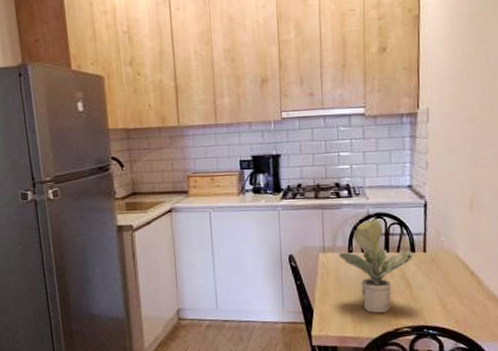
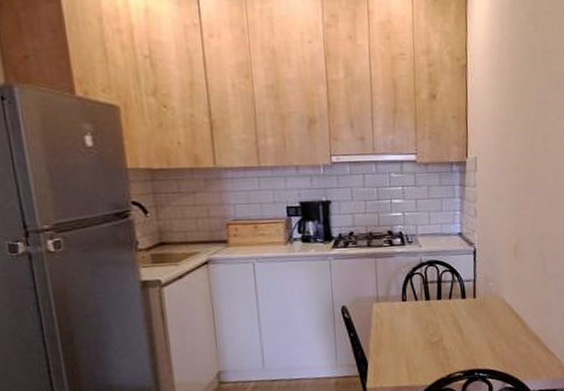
potted plant: present [338,219,415,313] -> none [392,267,466,361]

